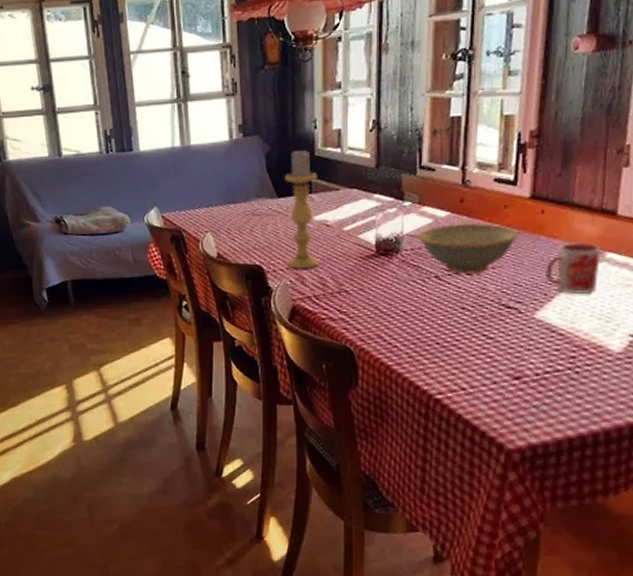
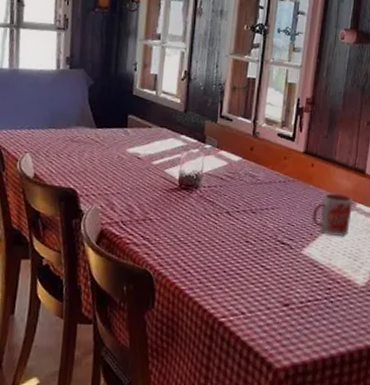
candle holder: present [284,149,319,269] -> none [99,87,134,196]
dish: present [417,222,519,274] -> none [214,168,294,213]

